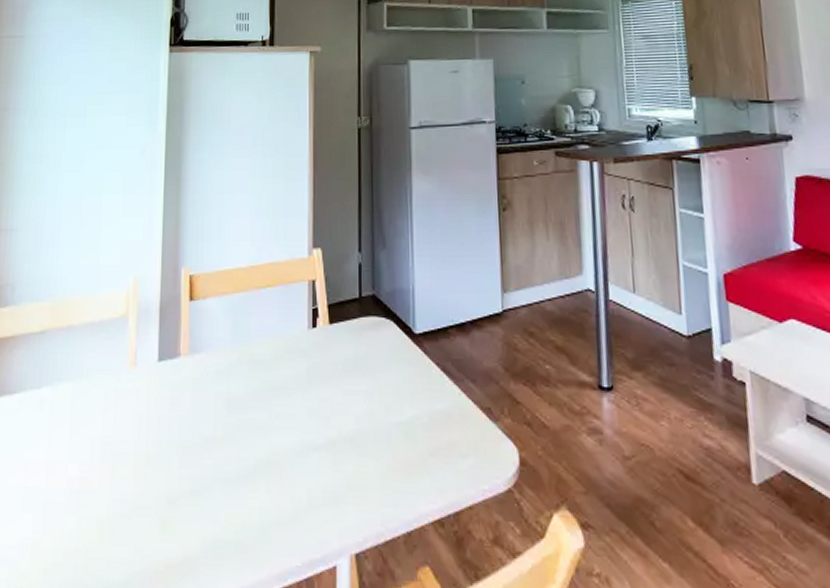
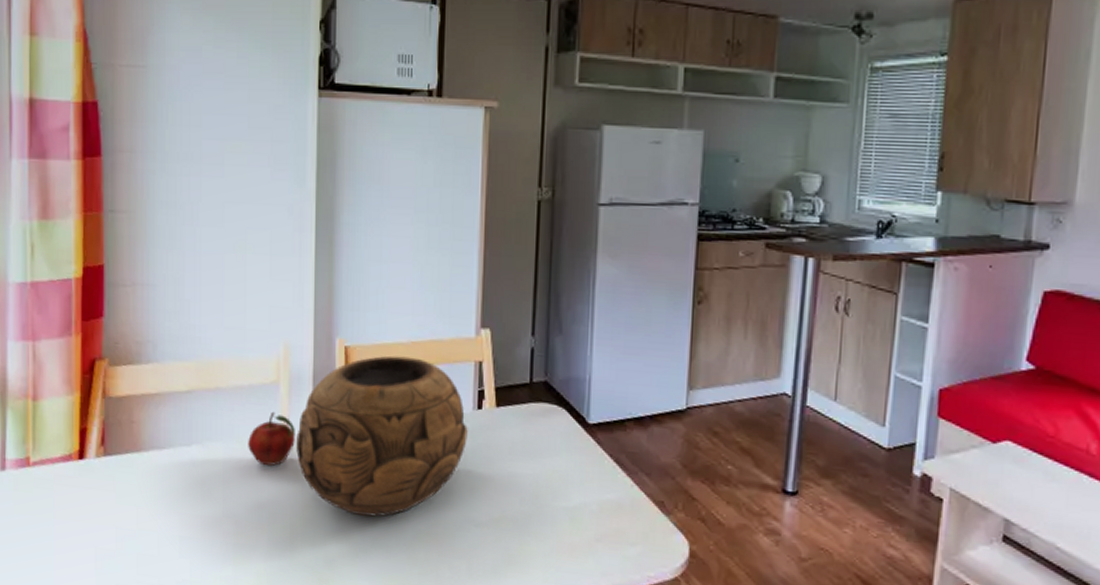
fruit: none [96,345,142,402] -> present [248,411,295,466]
decorative bowl: none [142,281,304,449] -> present [296,355,468,517]

